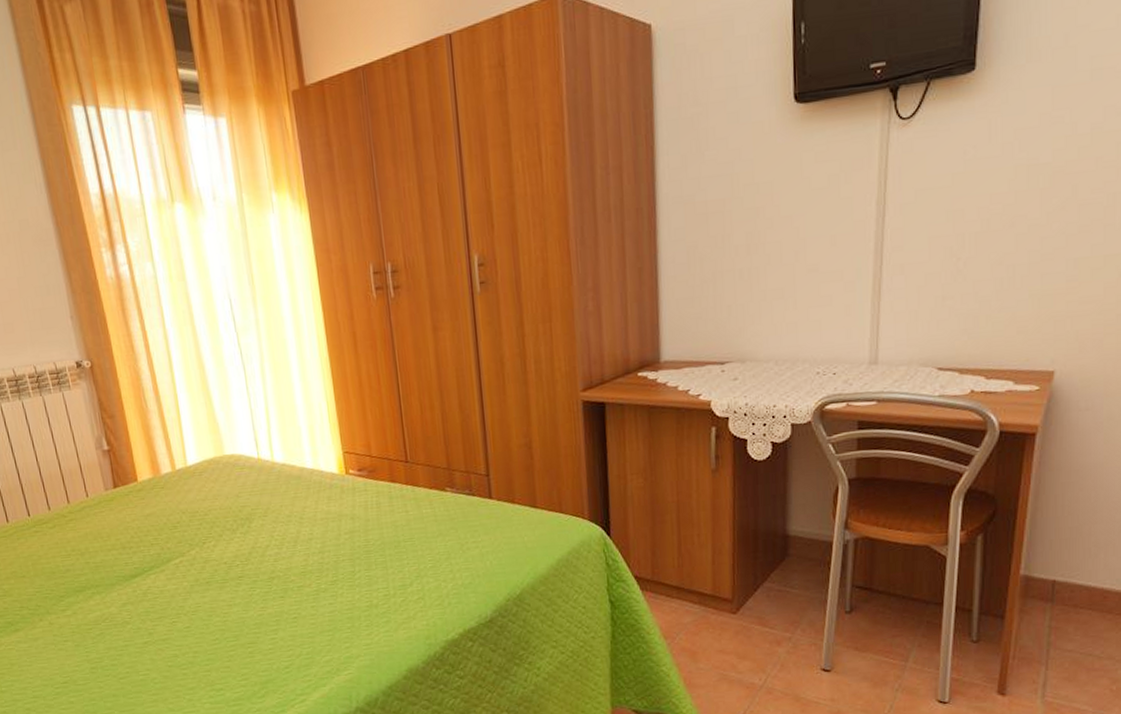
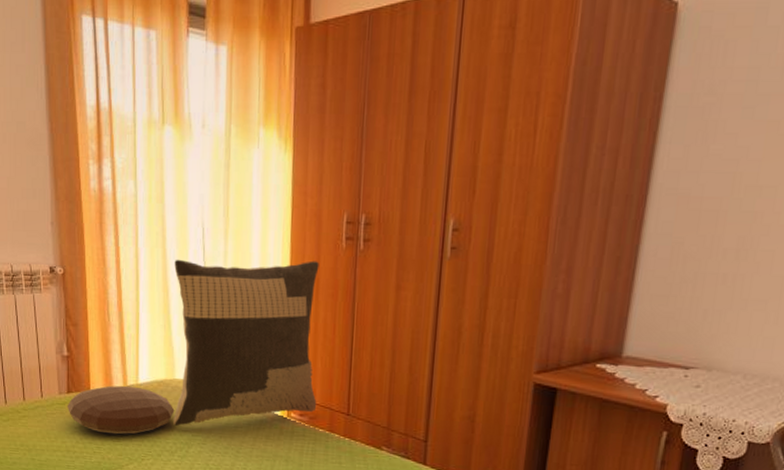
cushion: none [116,469,230,523] -> present [68,385,175,435]
pillow: none [206,315,374,503] -> present [173,259,319,426]

